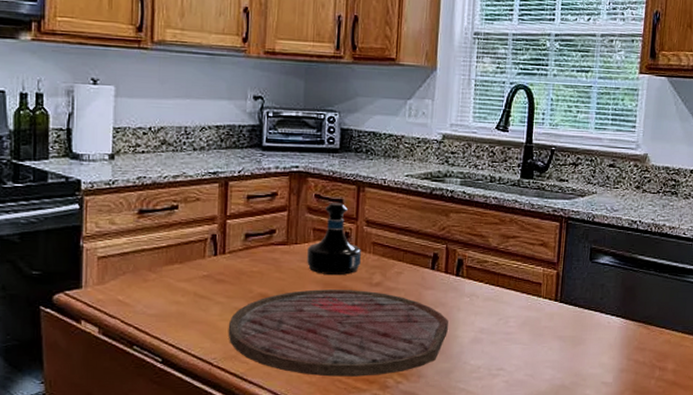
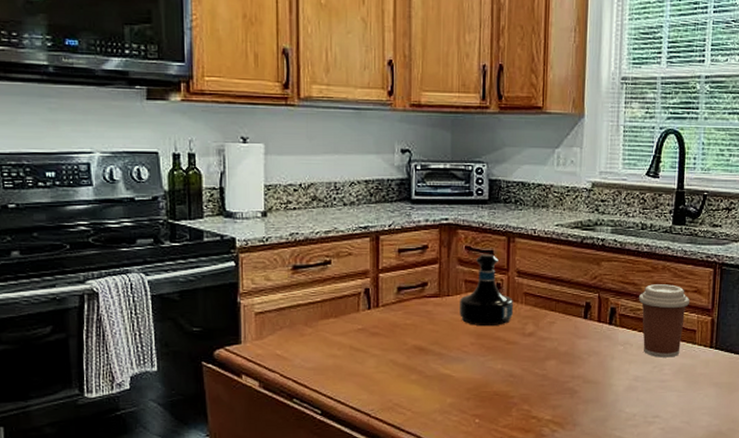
cutting board: present [228,289,448,377] -> none [384,340,603,426]
coffee cup: none [485,237,537,310] -> present [638,284,690,357]

